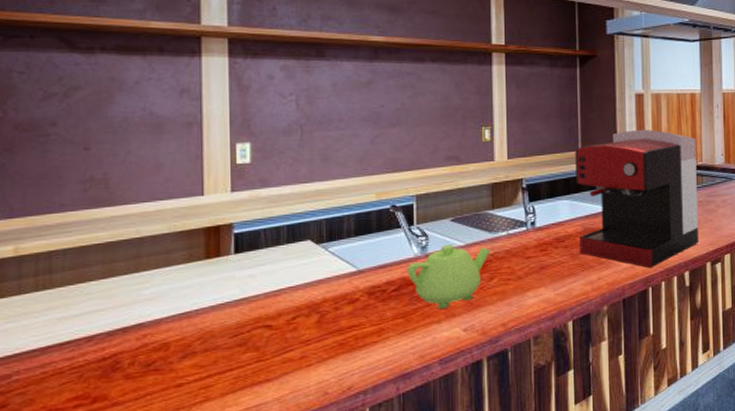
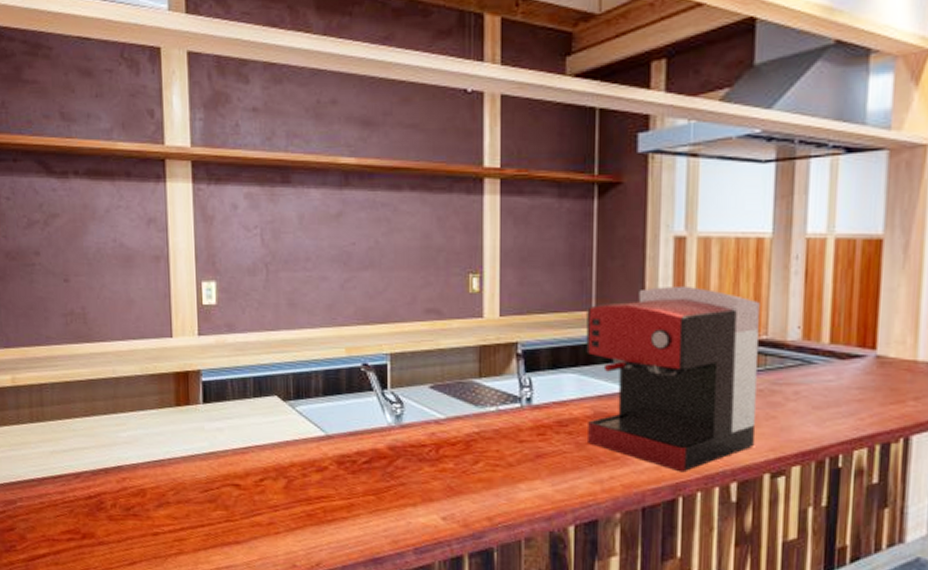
teapot: present [406,244,491,310] -> none [379,416,476,491]

